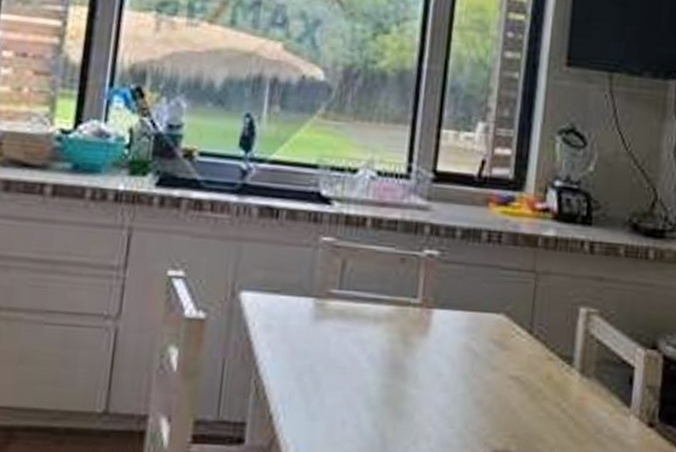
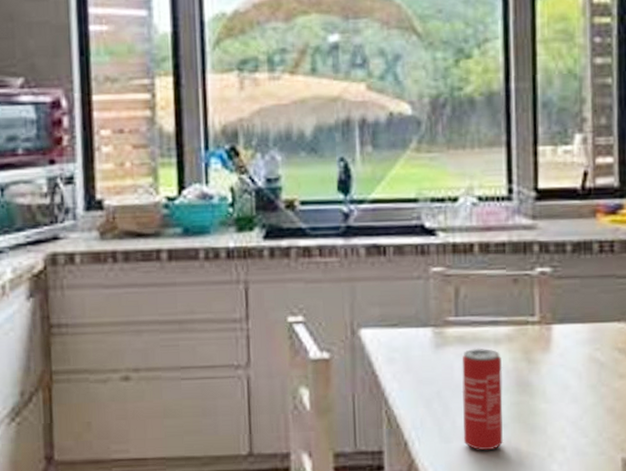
beverage can: none [329,324,379,433] -> present [461,348,504,451]

